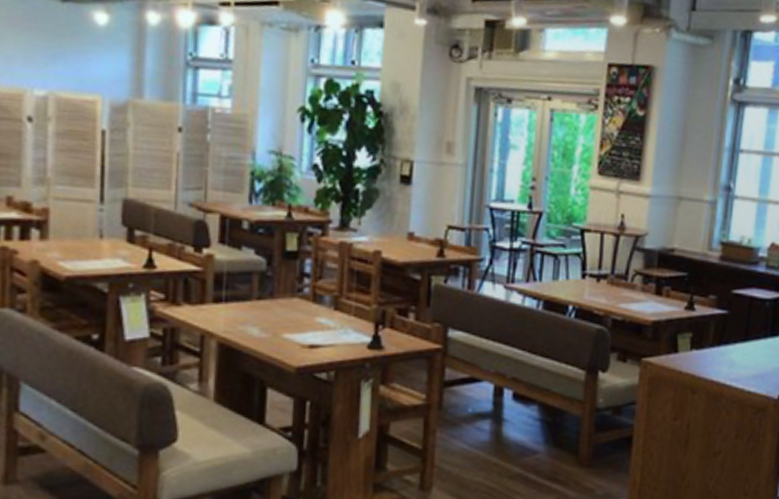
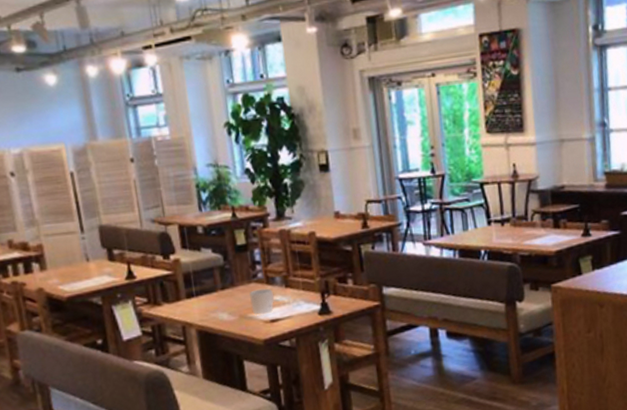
mug: none [288,306,319,339] -> present [249,288,275,316]

